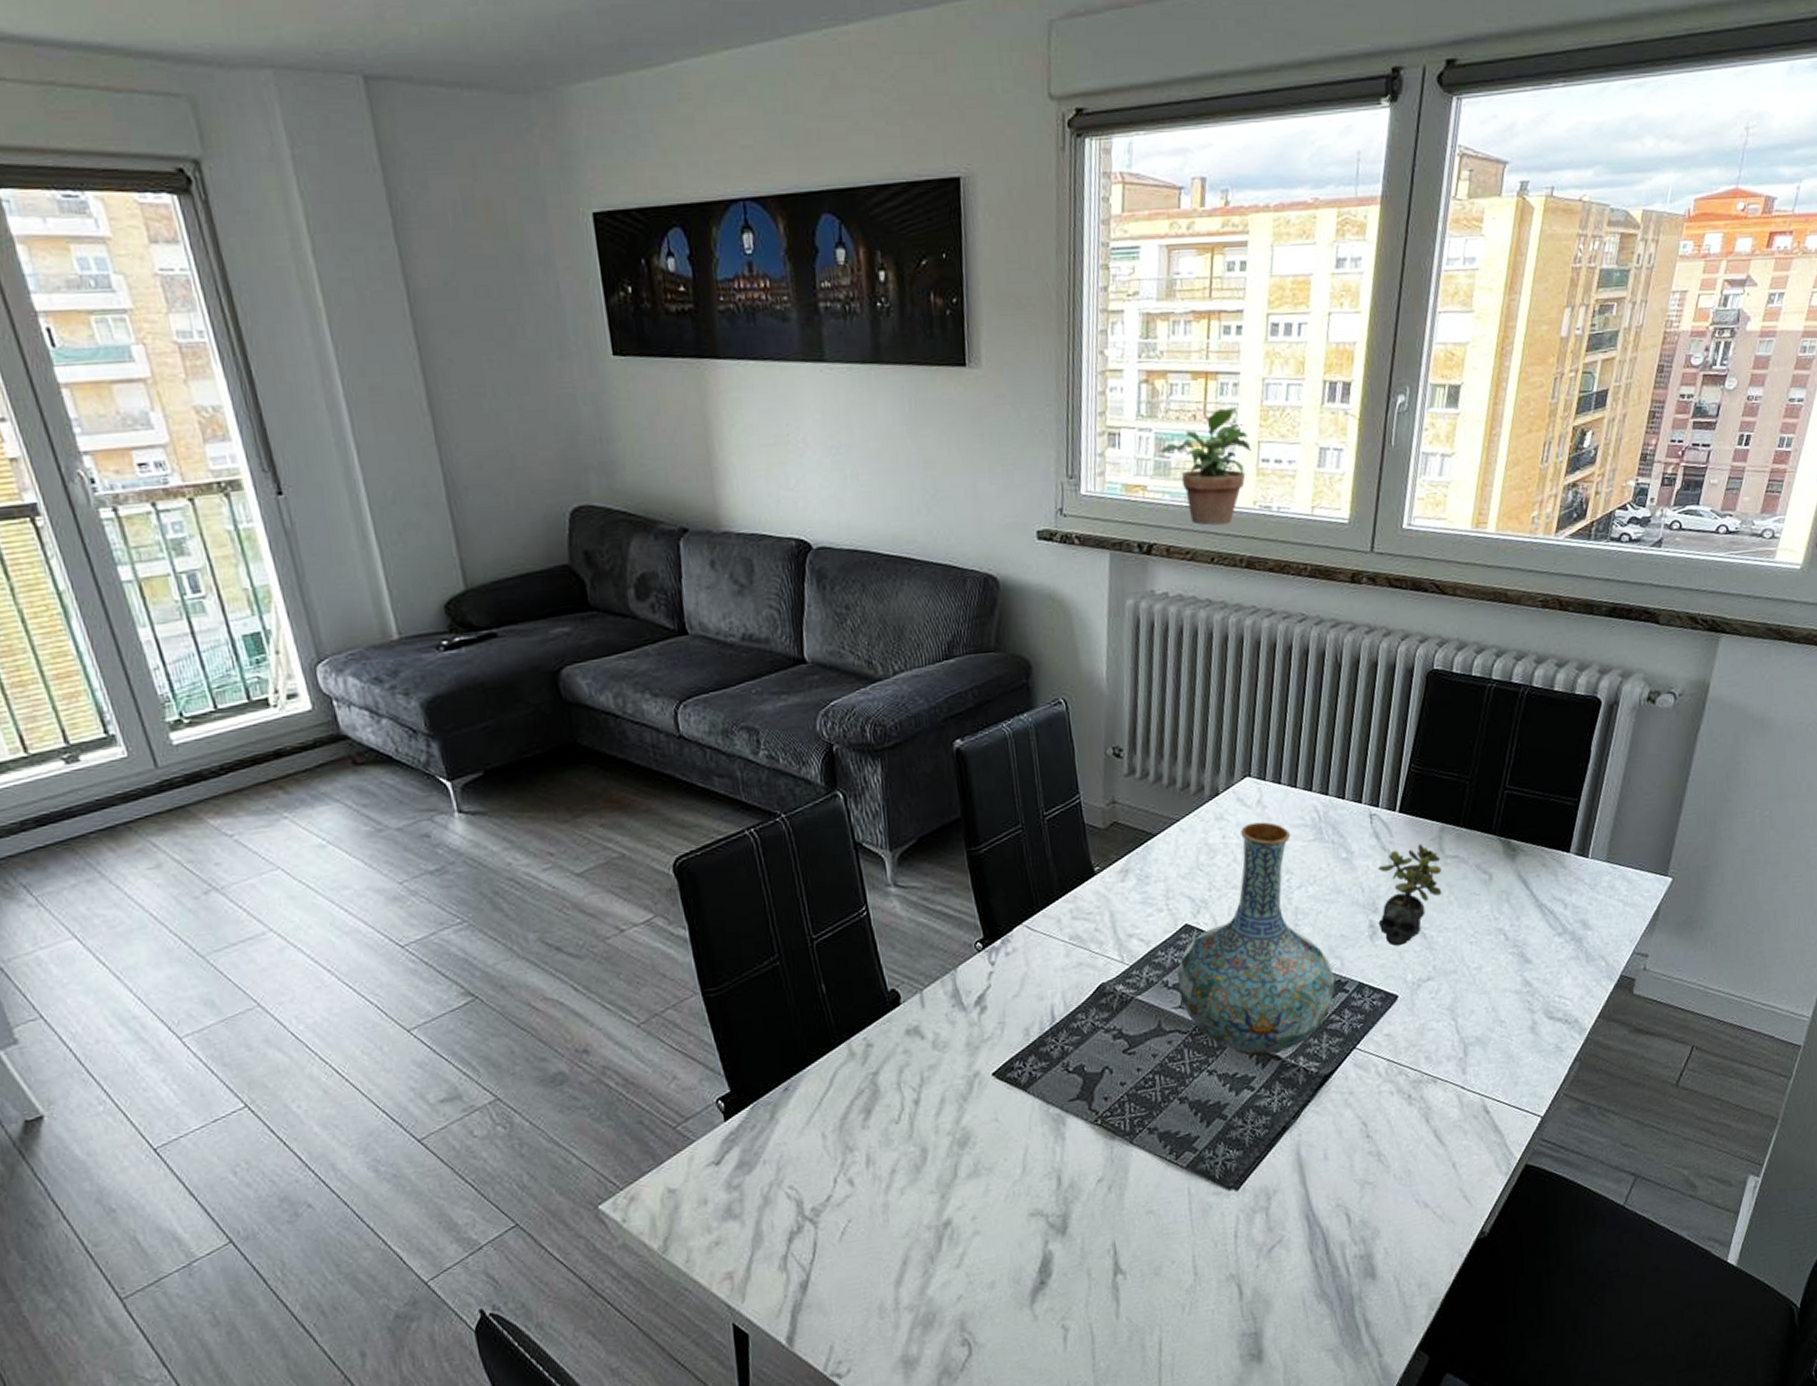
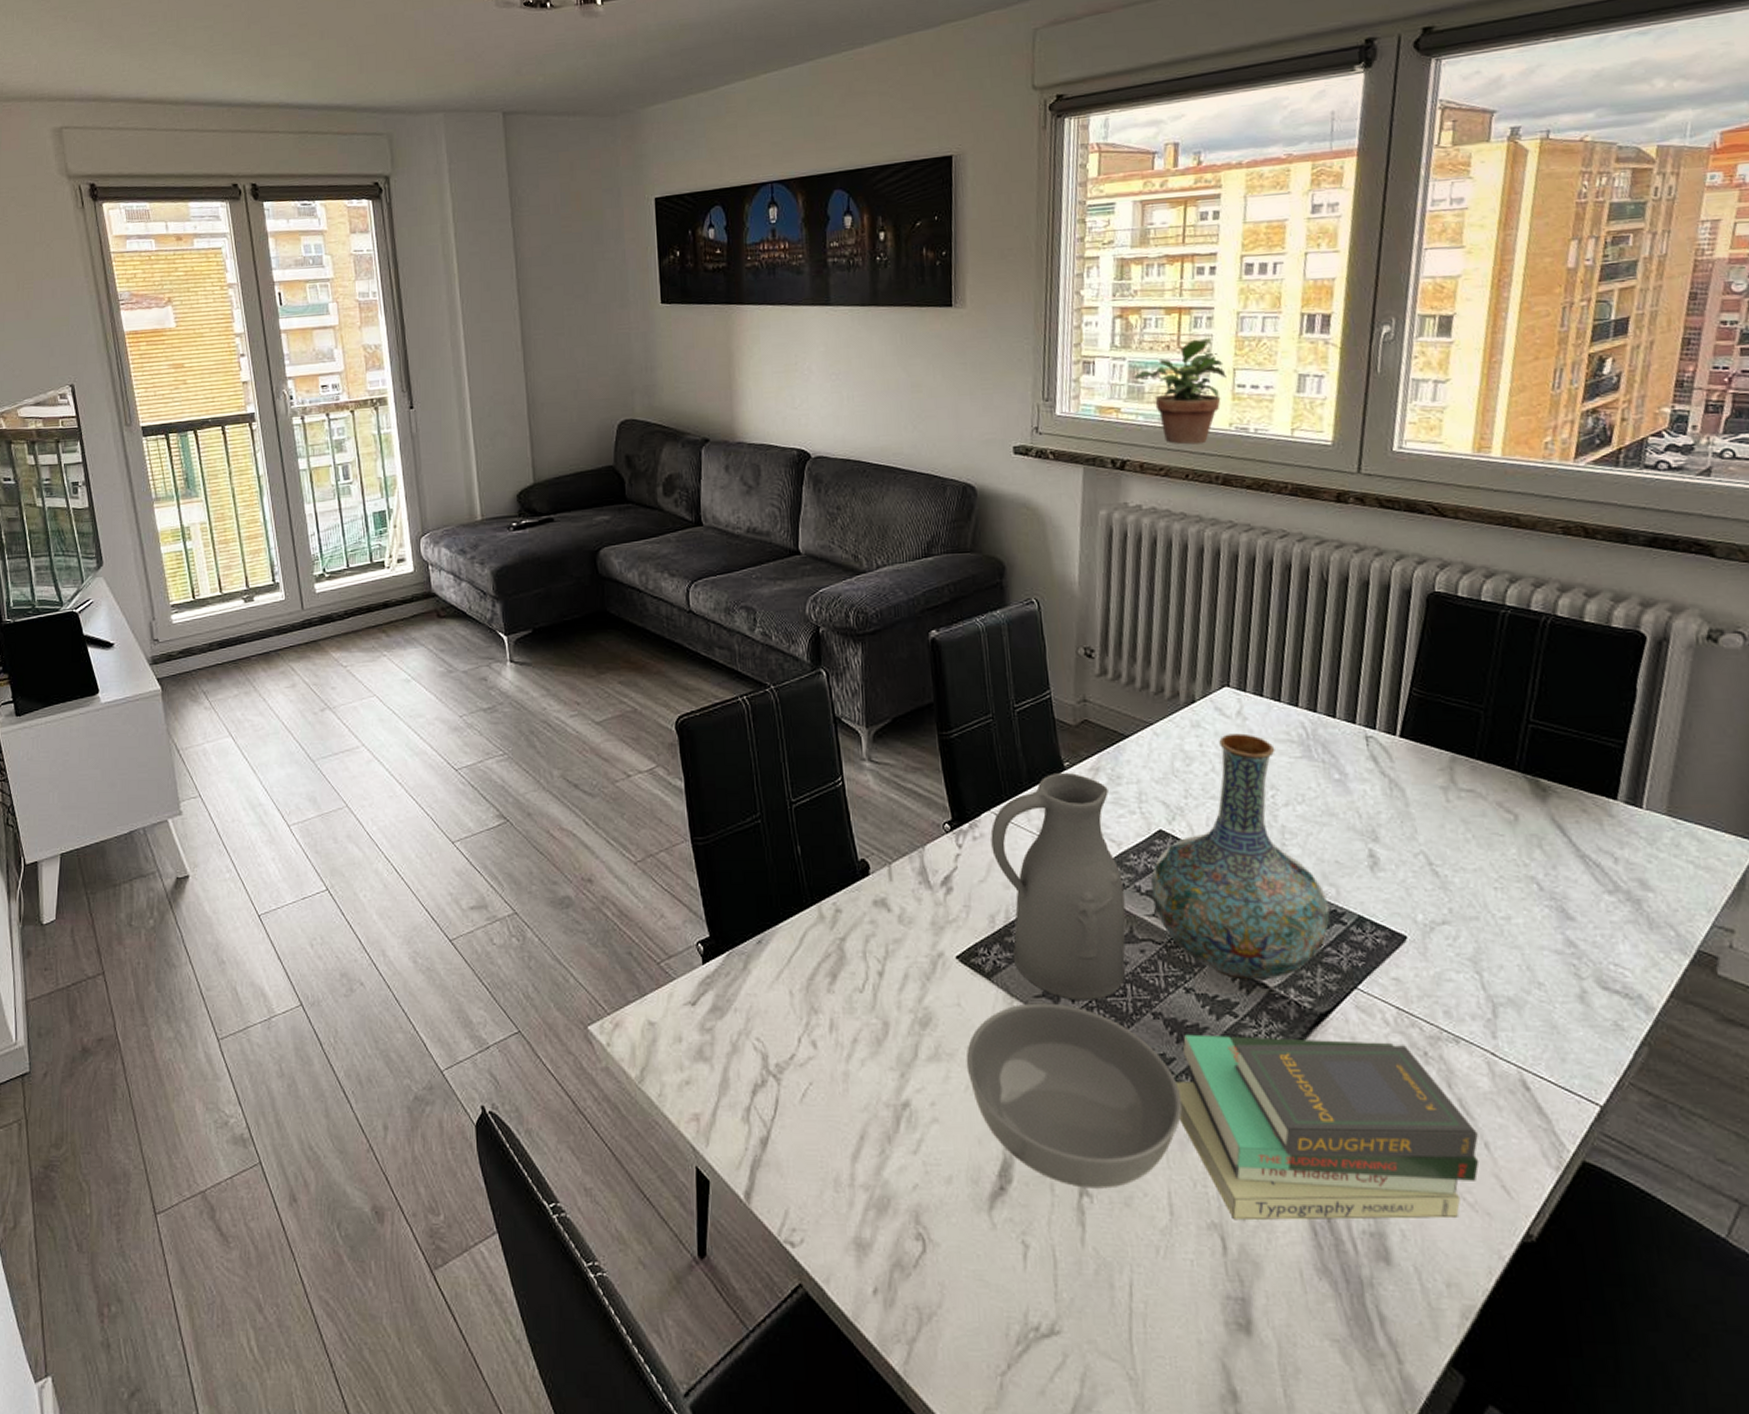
bowl: none [1004,1103,1206,1268] -> present [966,1003,1183,1189]
ceramic pitcher: none [1023,877,1155,1099] -> present [990,772,1126,1001]
books: none [1199,1092,1448,1269] -> present [1175,1034,1480,1221]
succulent plant: present [1378,844,1442,947] -> none [1377,773,1456,881]

